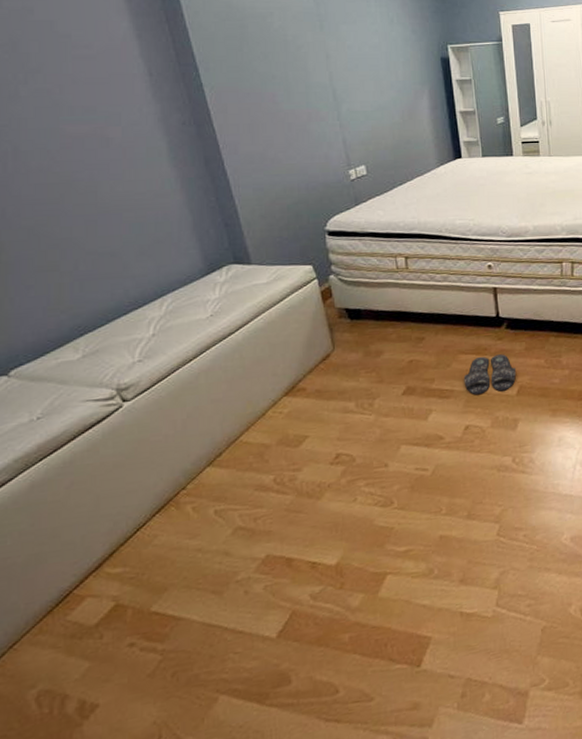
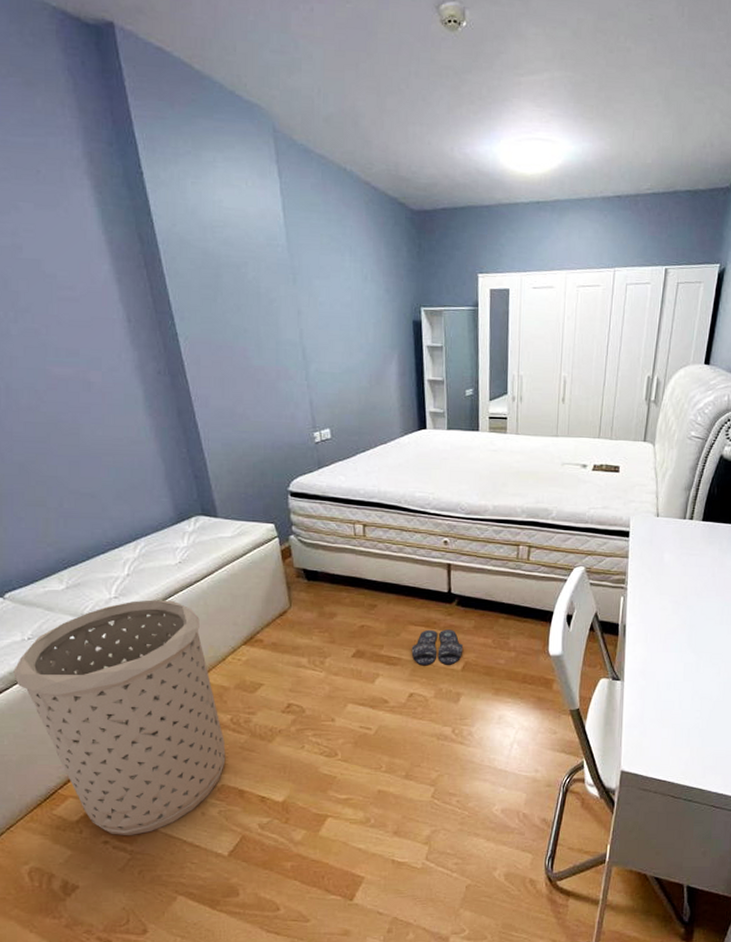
laundry basket: none [19,357,270,634] -> present [13,600,226,836]

